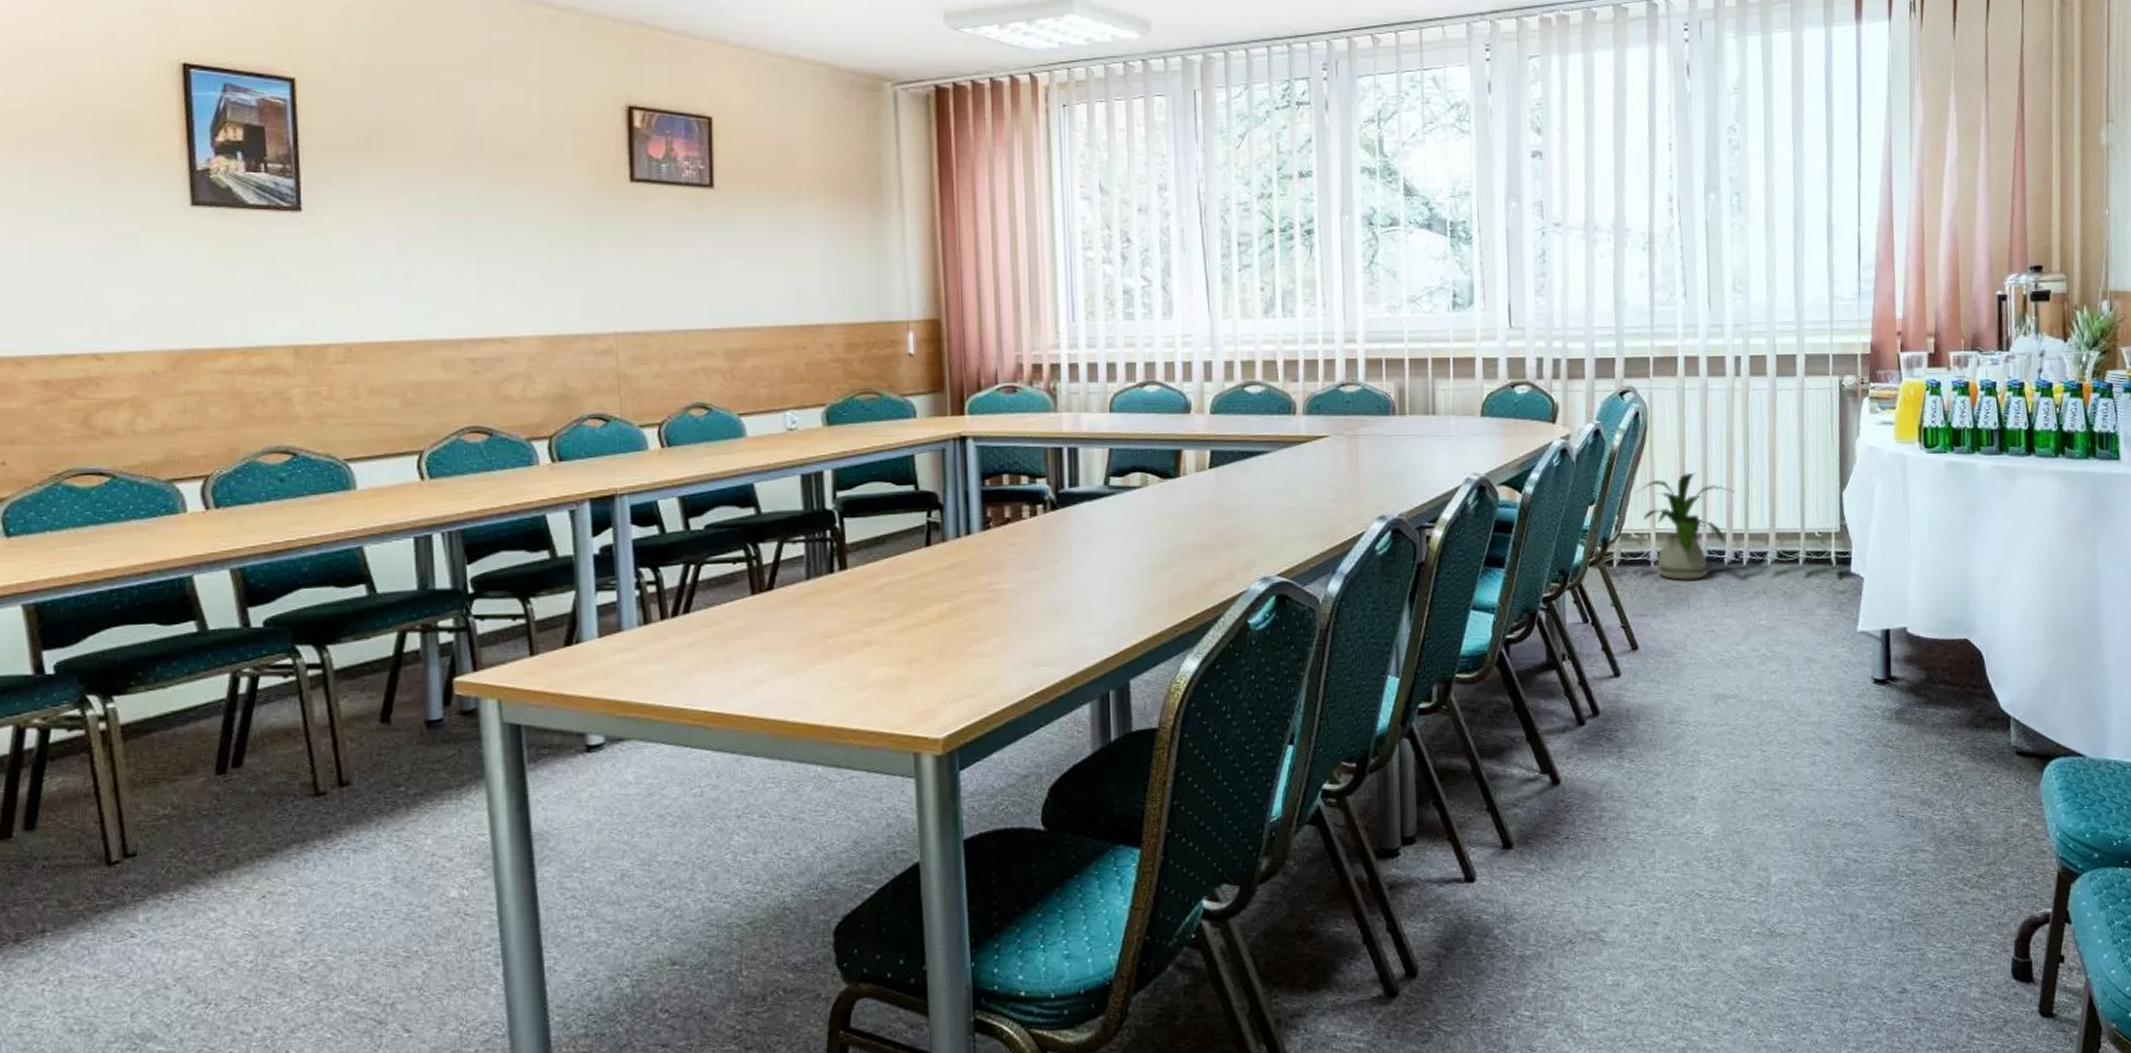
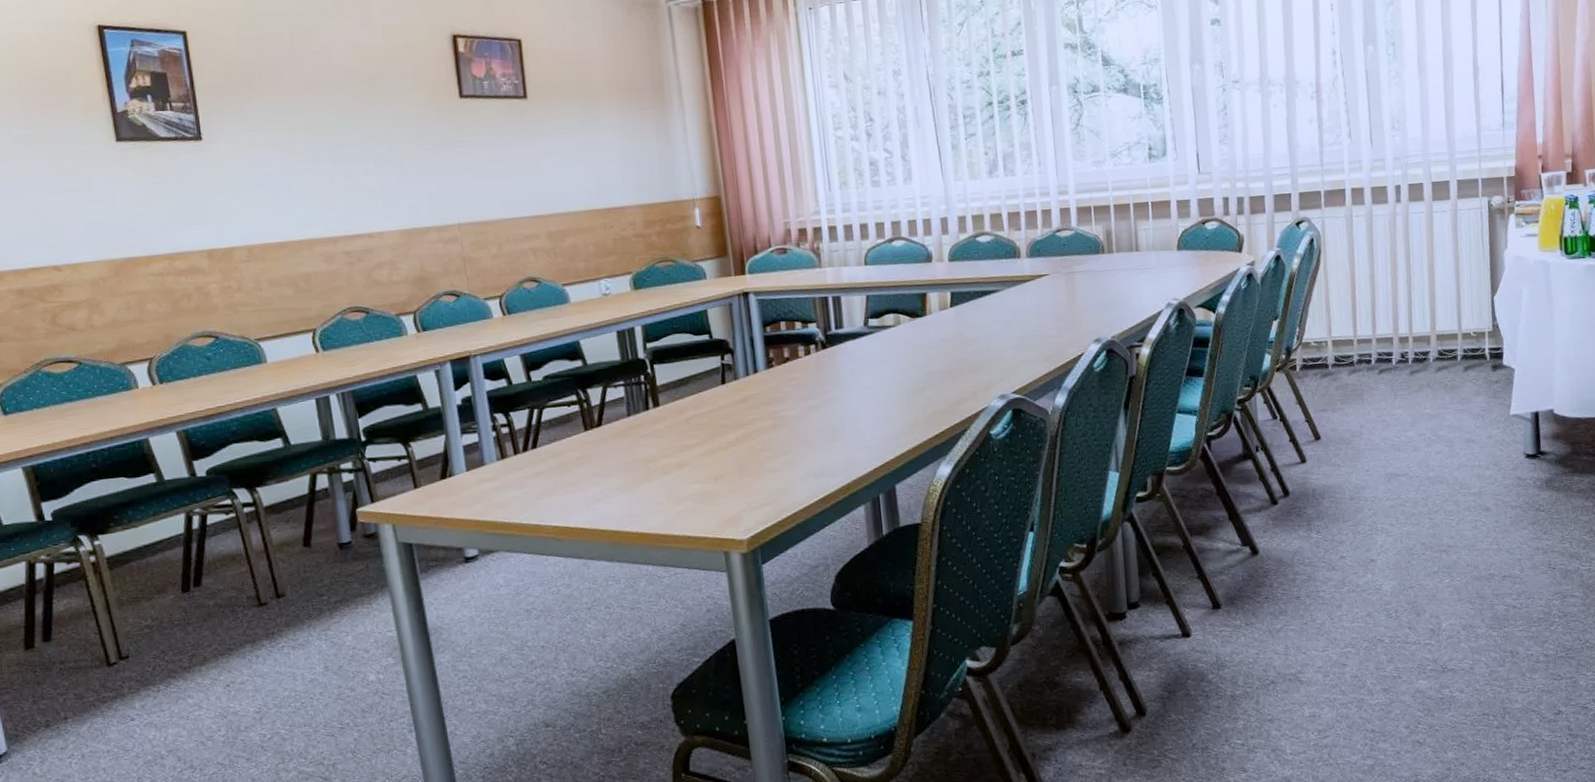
house plant: present [1636,472,1735,580] -> none [1313,287,1399,379]

